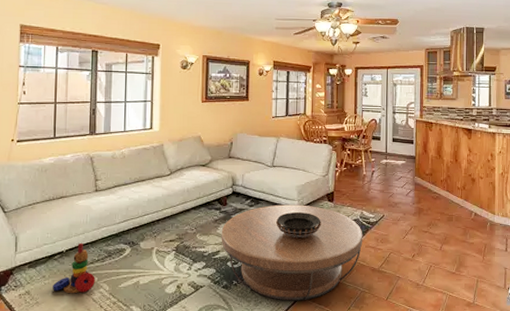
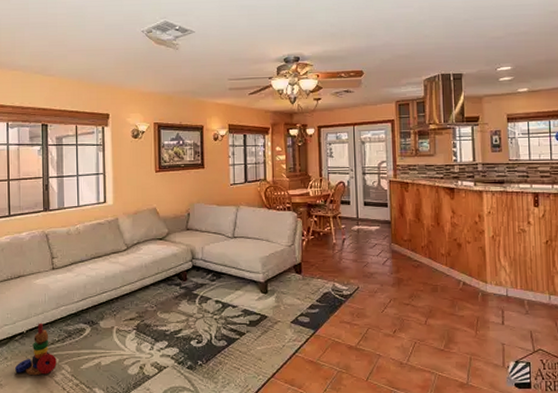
coffee table: present [221,204,363,301] -> none [182,278,337,382]
decorative bowl: present [276,212,321,237] -> none [240,286,289,313]

